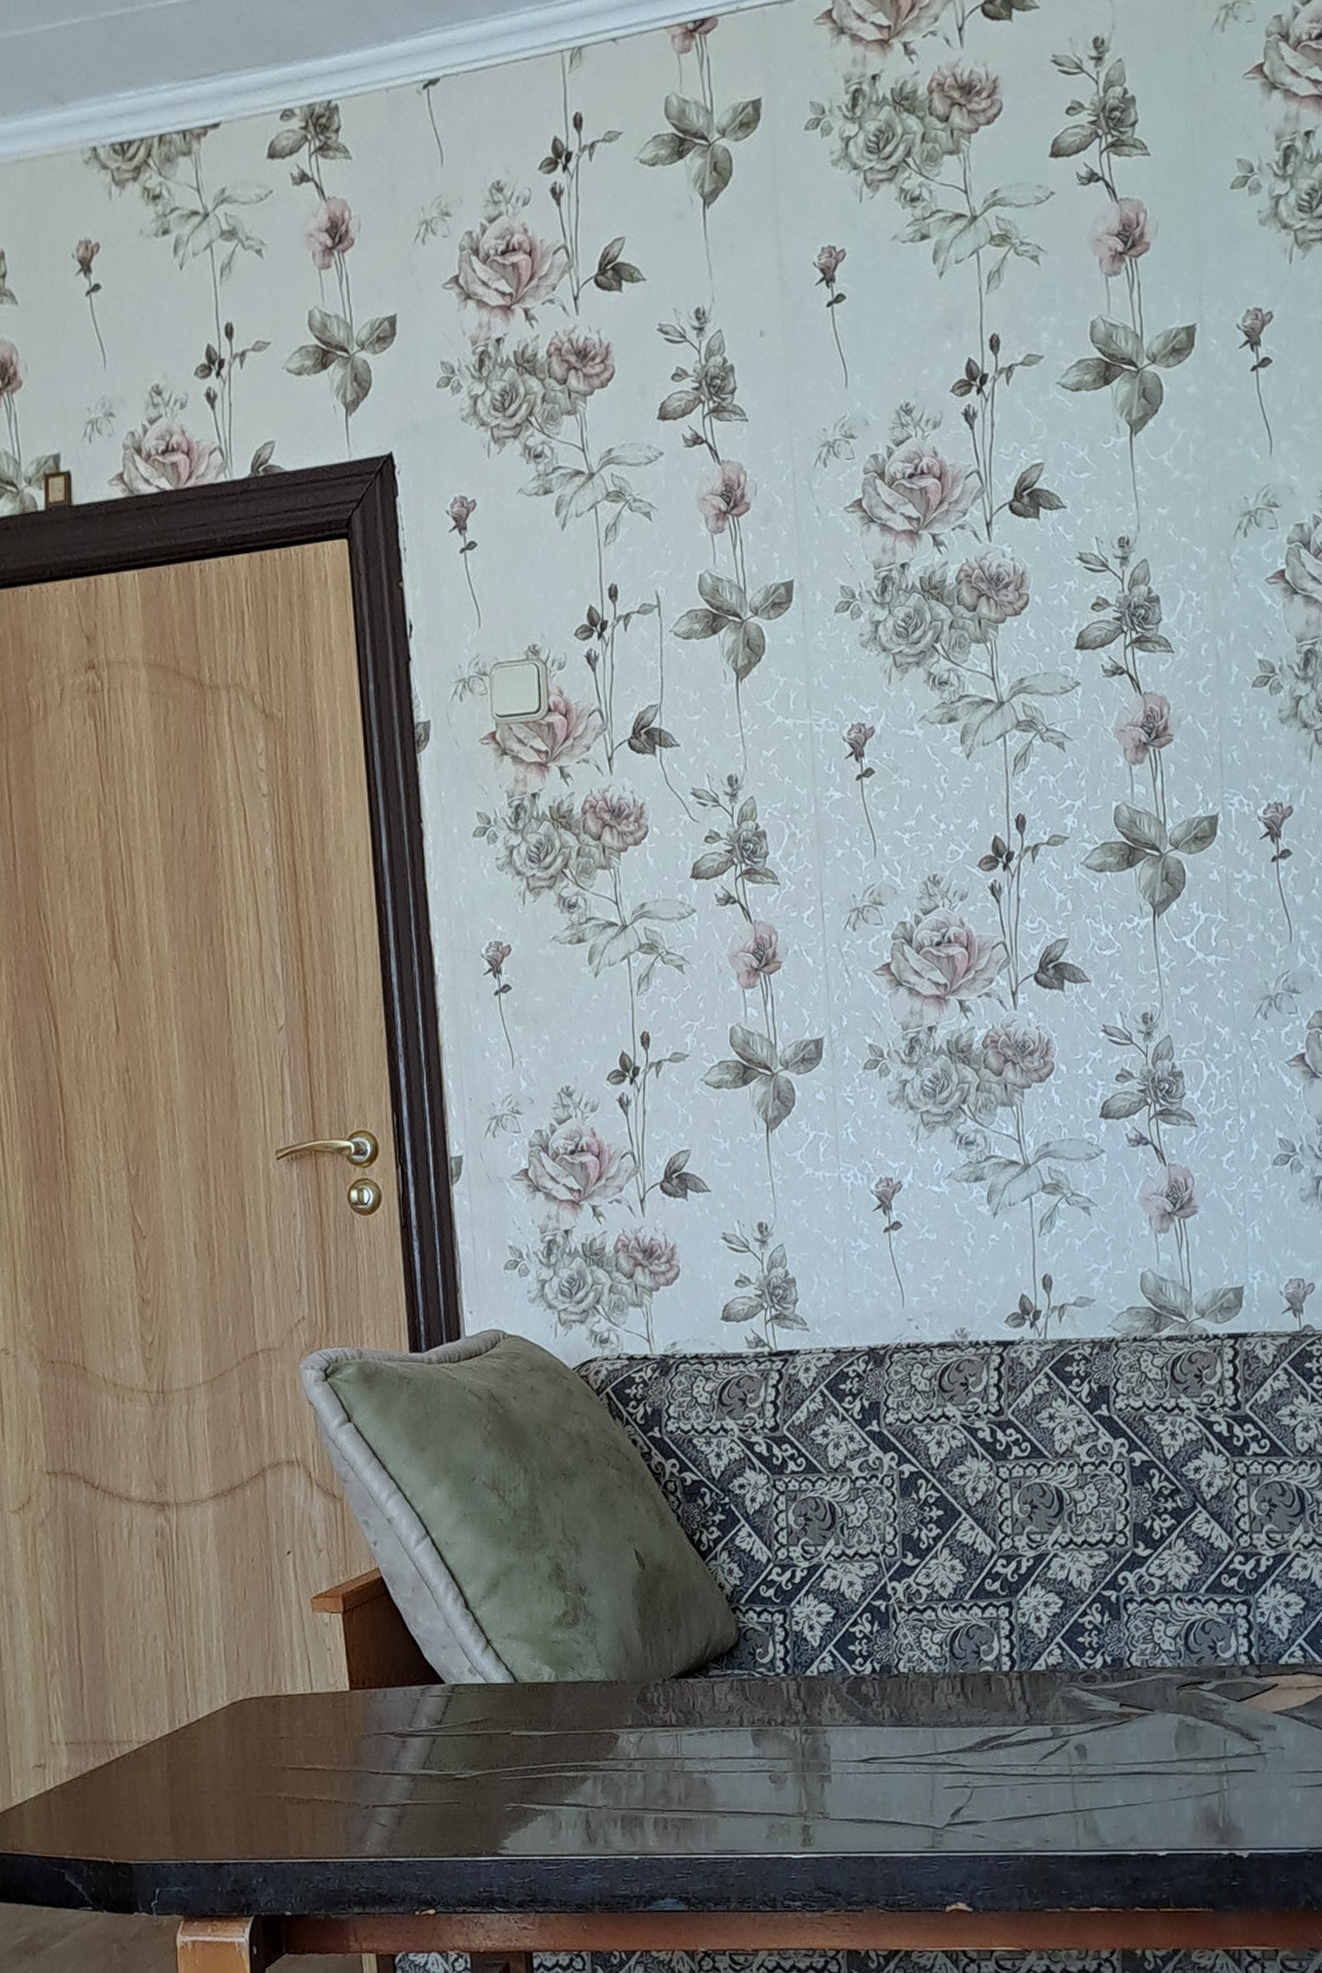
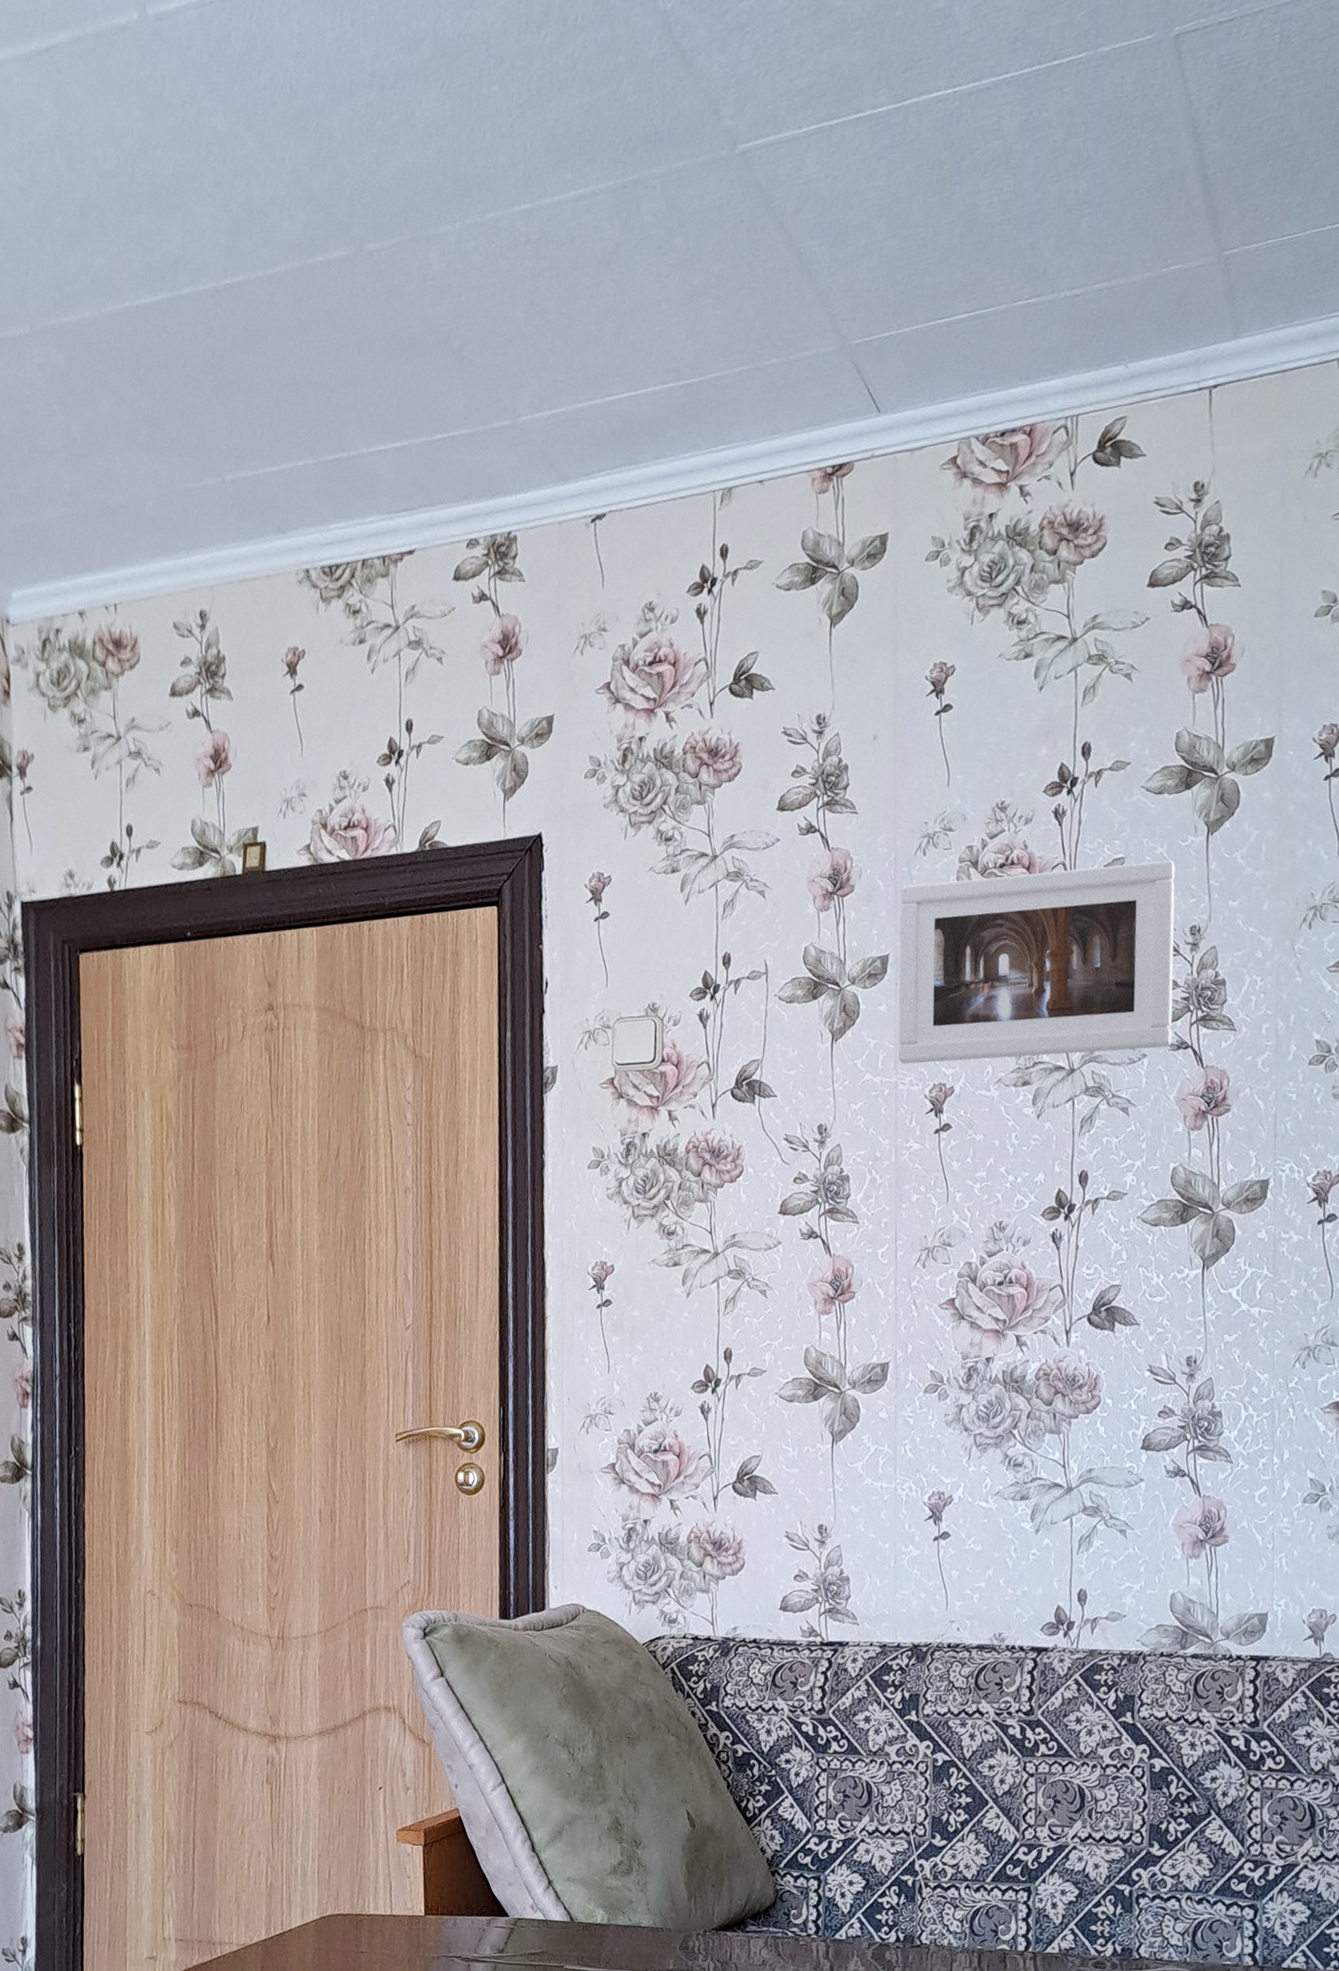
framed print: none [801,464,1106,703] -> present [898,860,1176,1064]

